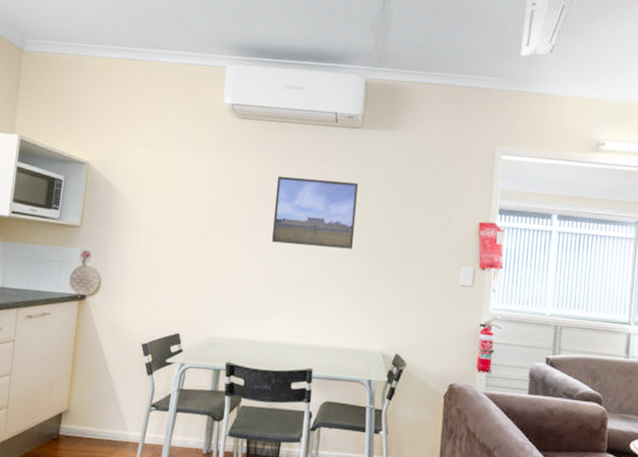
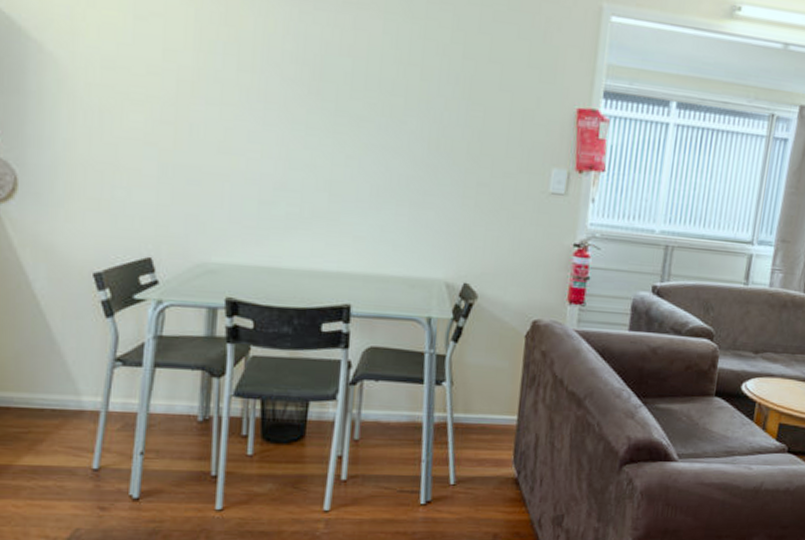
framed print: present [272,176,359,249] -> none [287,27,414,141]

